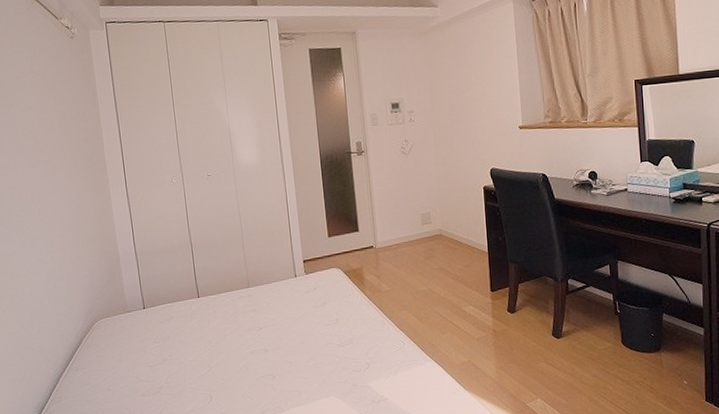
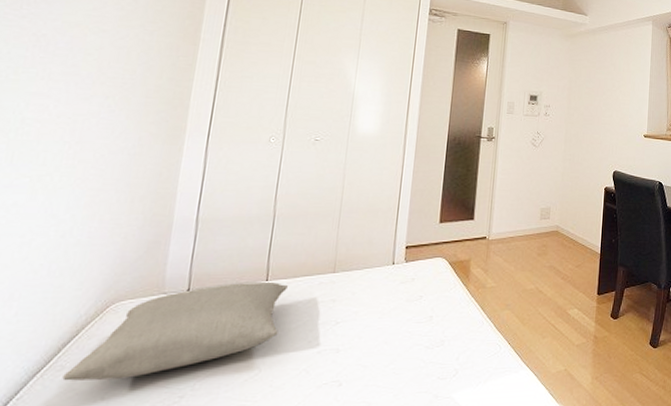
pillow: none [79,298,217,378] -> present [62,283,288,381]

